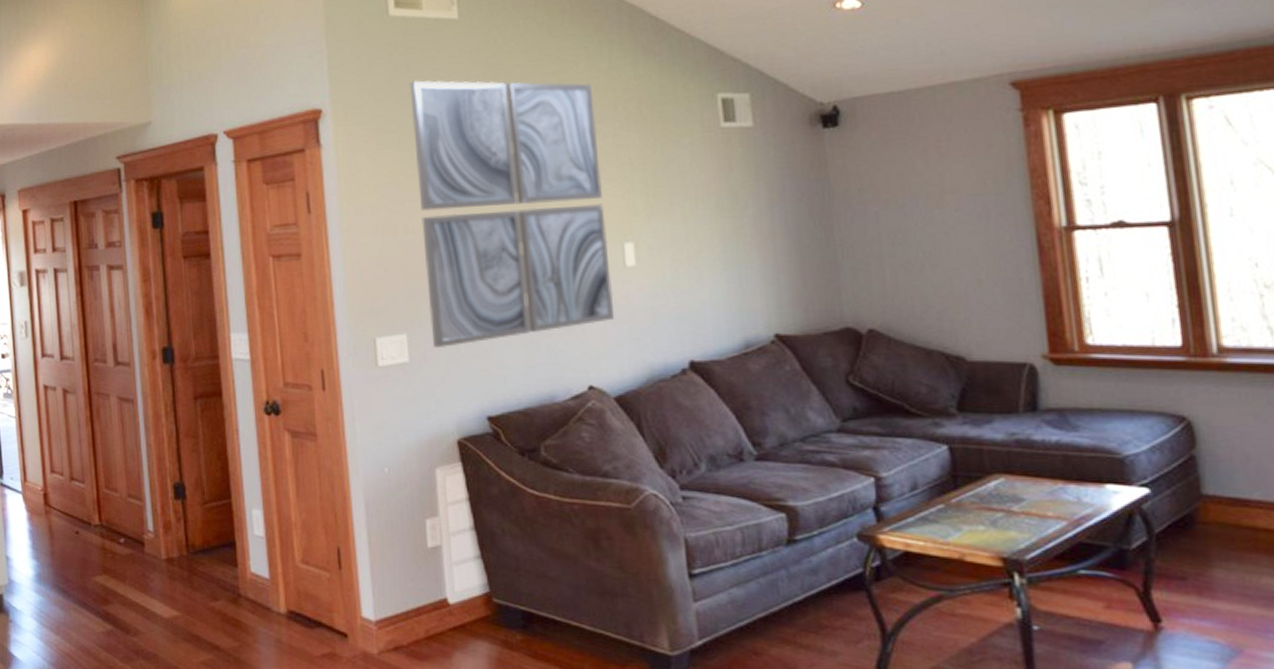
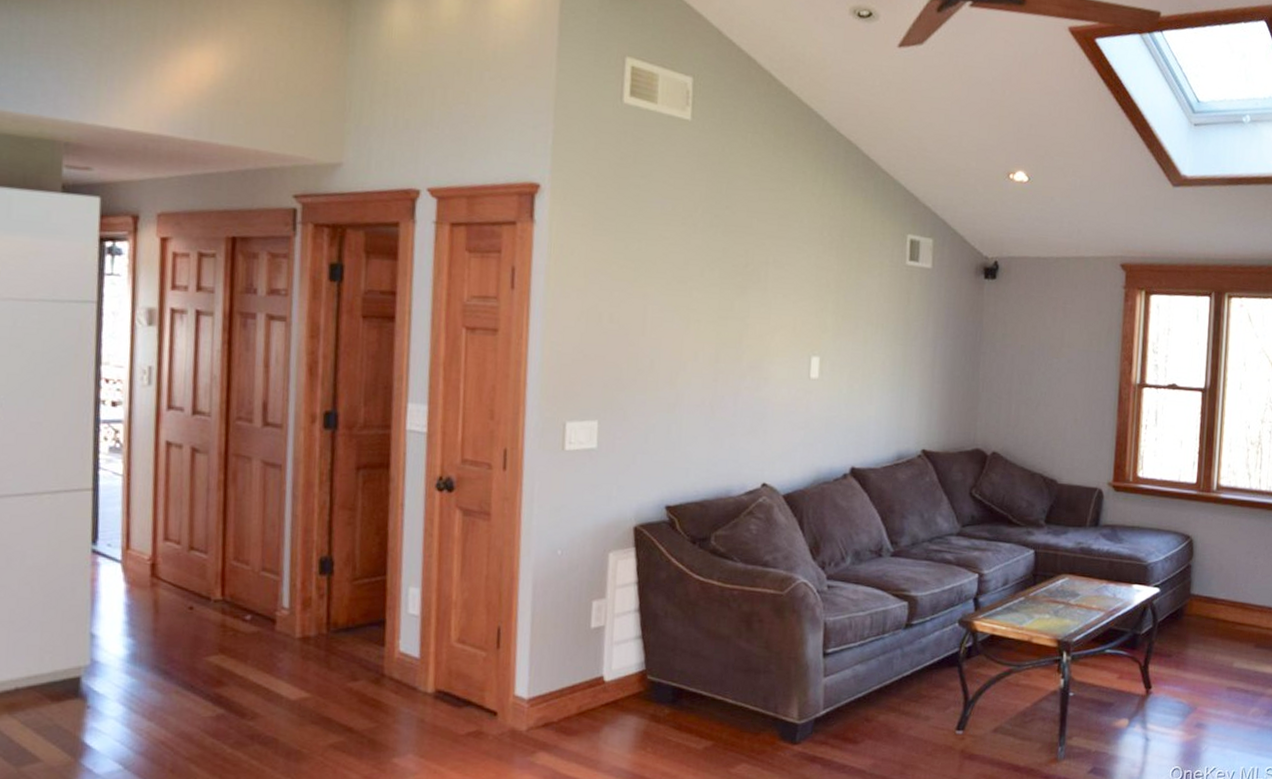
wall art: present [409,80,614,349] -> none [623,172,804,438]

